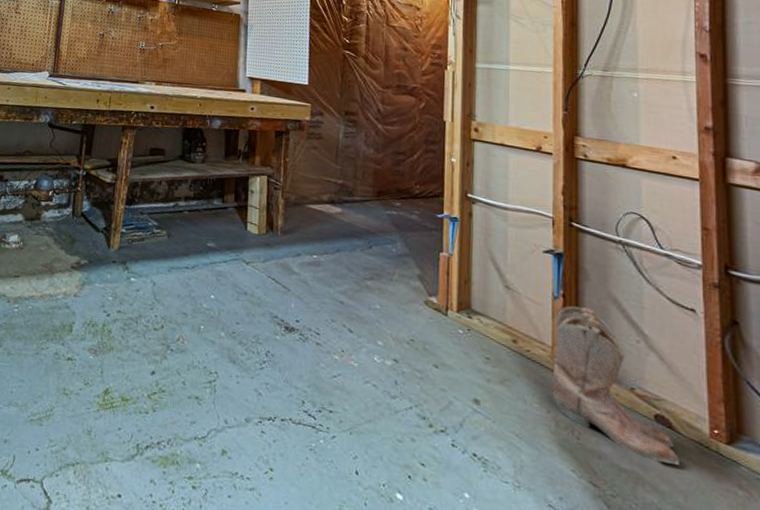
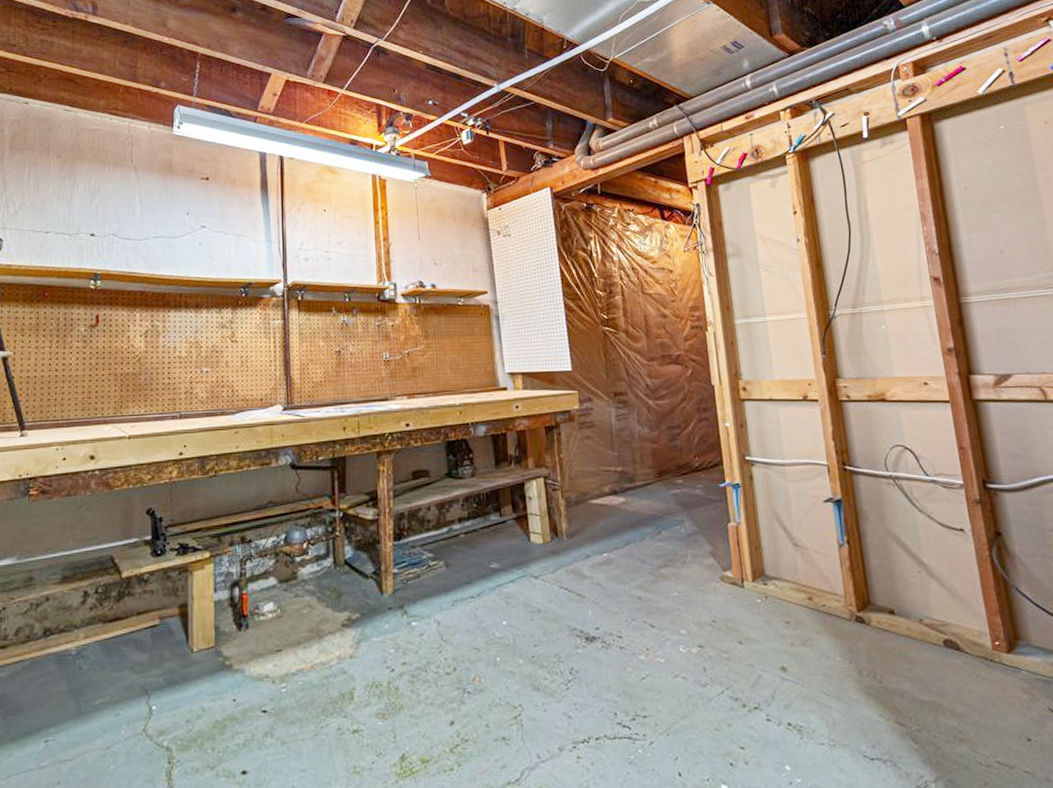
boots: present [552,305,679,465] -> none [843,549,971,687]

